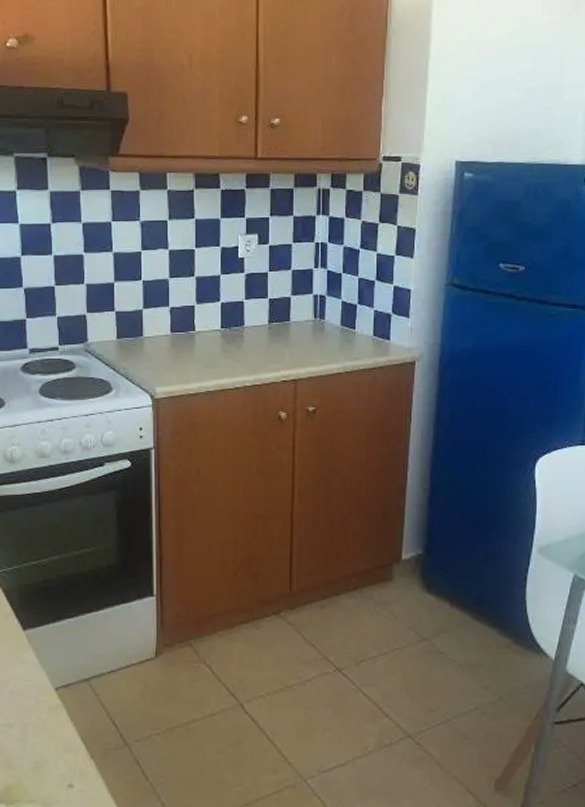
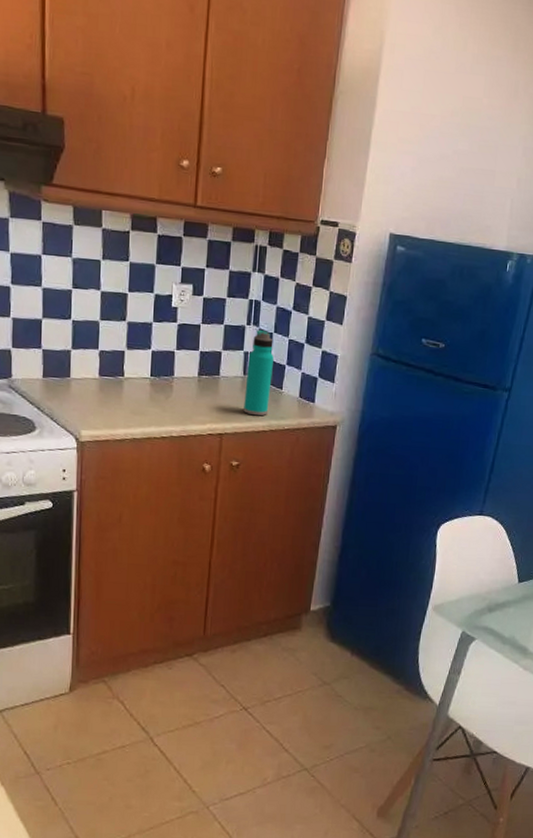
water bottle: none [317,271,344,359] -> present [243,329,274,416]

